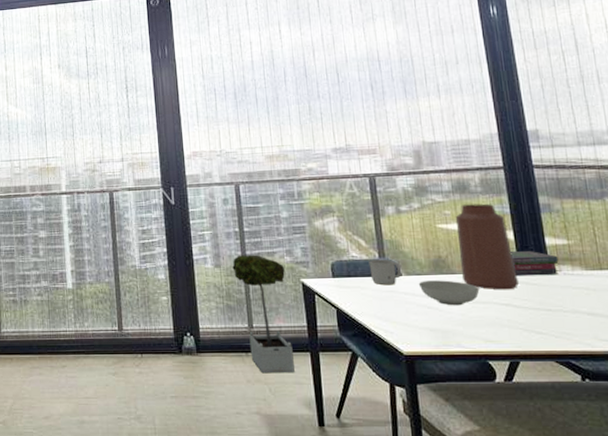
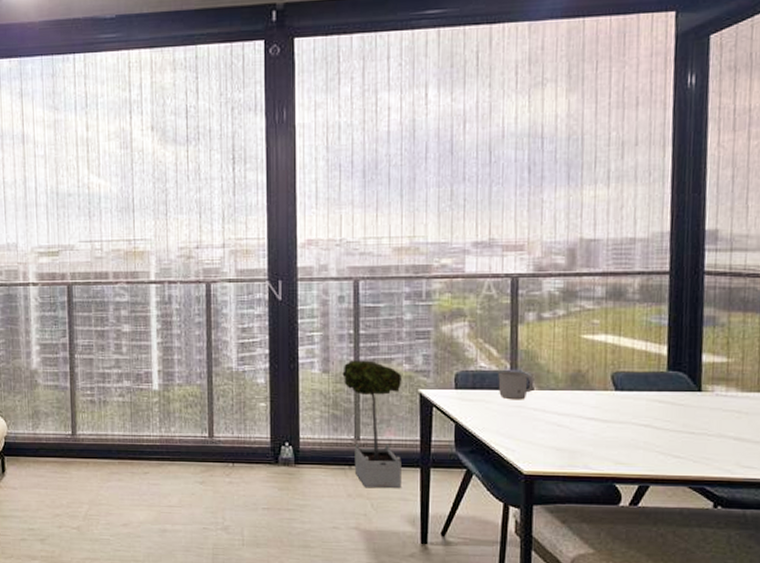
bowl: present [418,280,480,306] -> none [550,396,619,425]
vase: present [455,203,519,289] -> none [600,313,664,409]
books: present [510,251,559,275] -> none [660,368,713,395]

